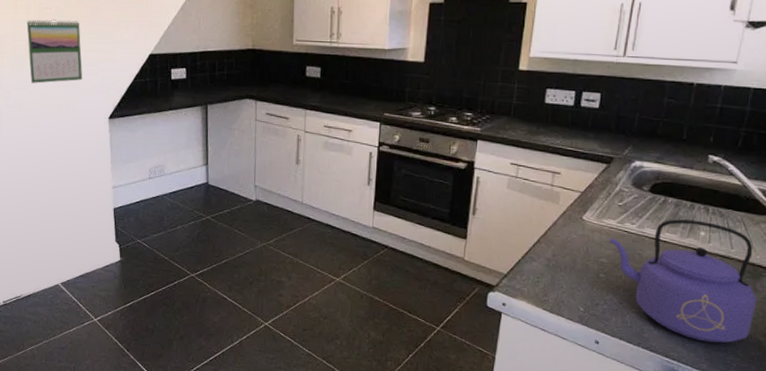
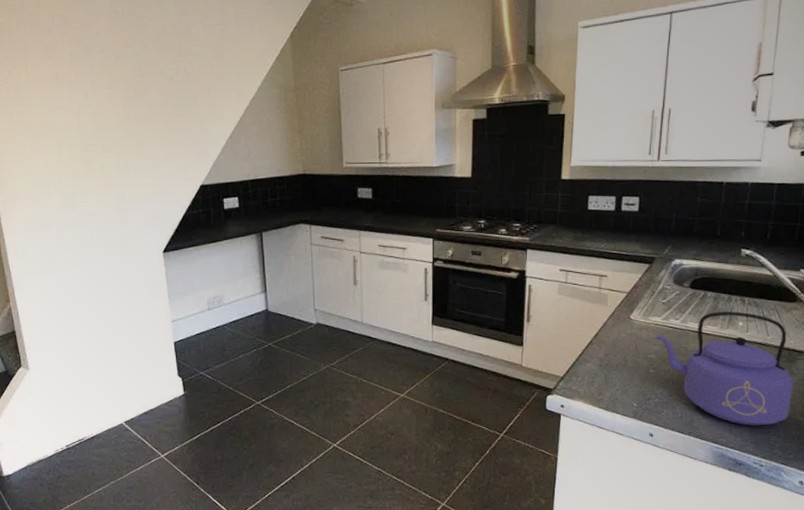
calendar: present [26,19,82,83] -> none [72,155,133,222]

